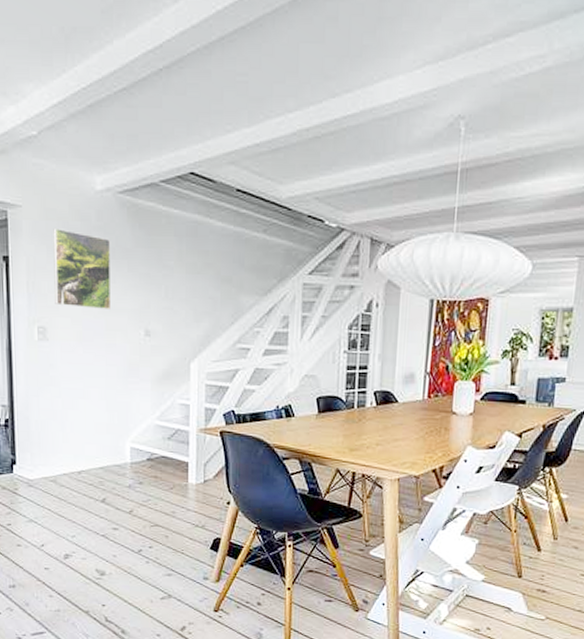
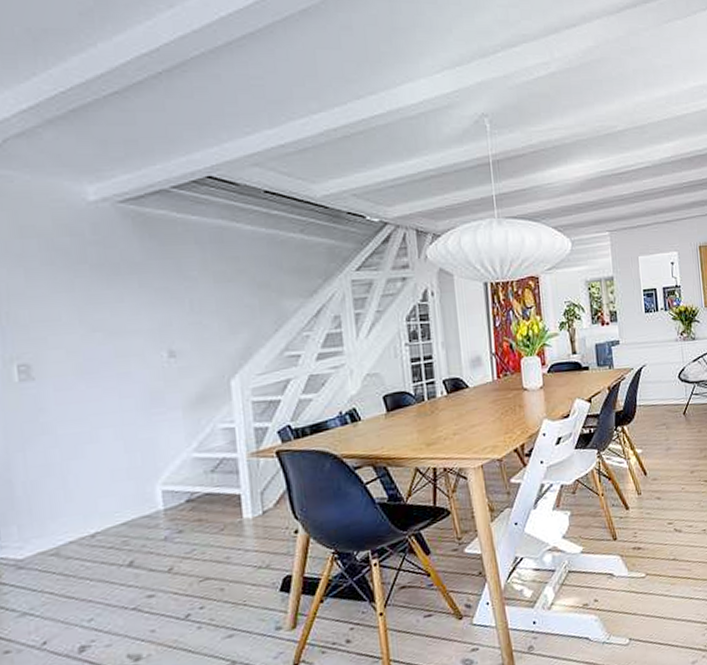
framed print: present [53,228,112,311] -> none [32,247,120,337]

